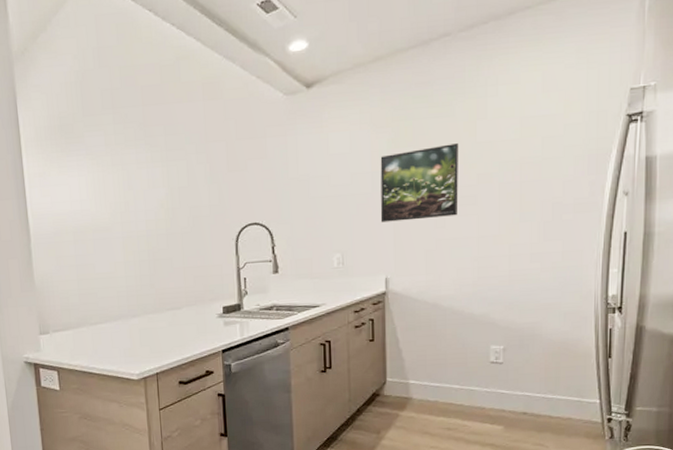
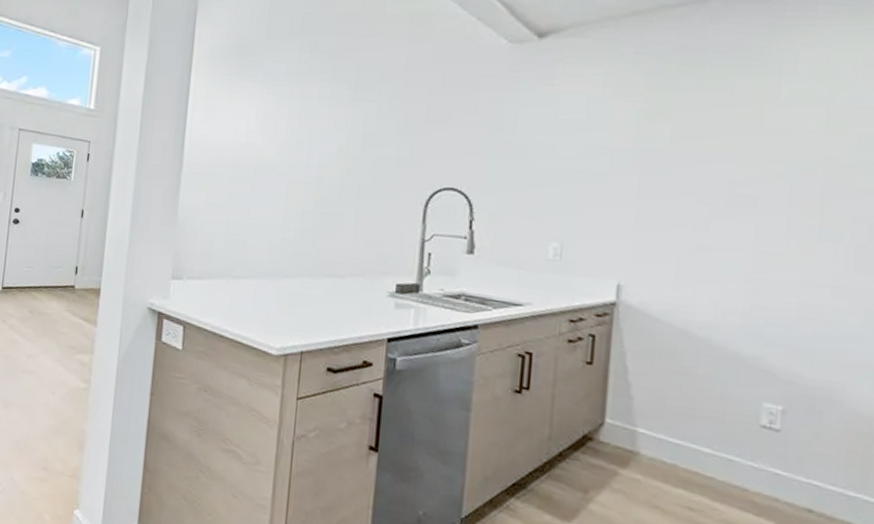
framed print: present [380,143,459,222] -> none [618,126,737,219]

